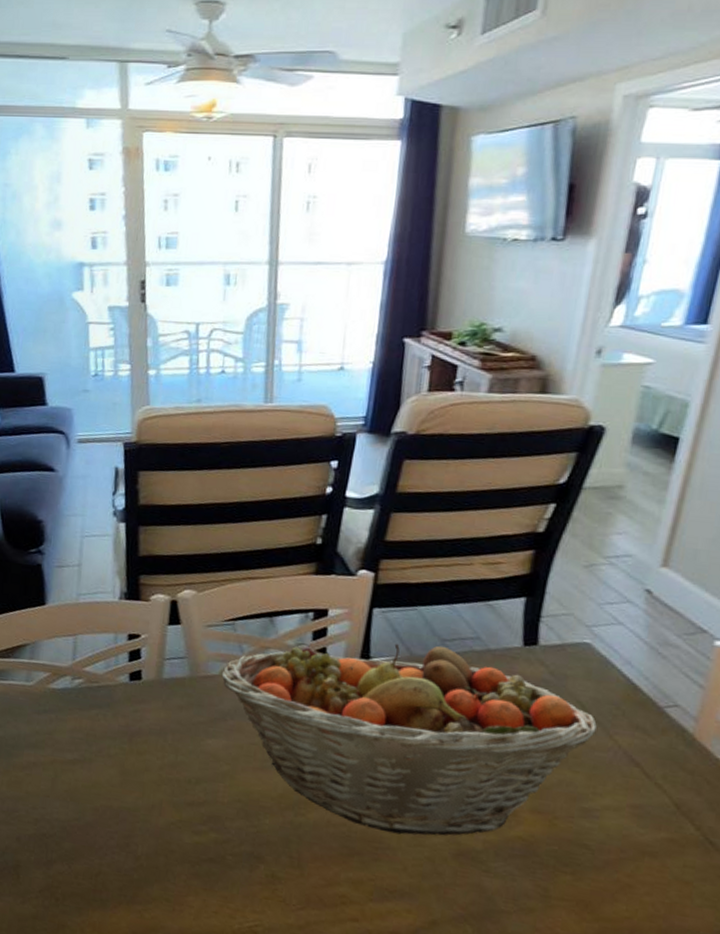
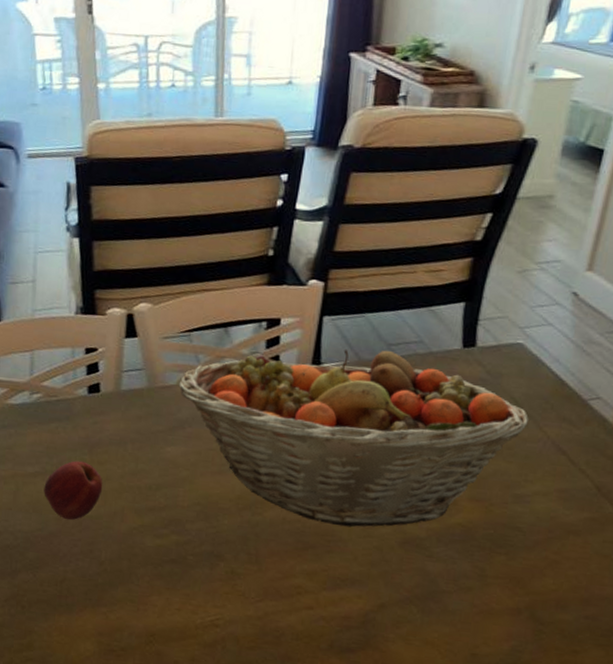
apple: none [82,749,142,811] -> present [44,460,103,520]

